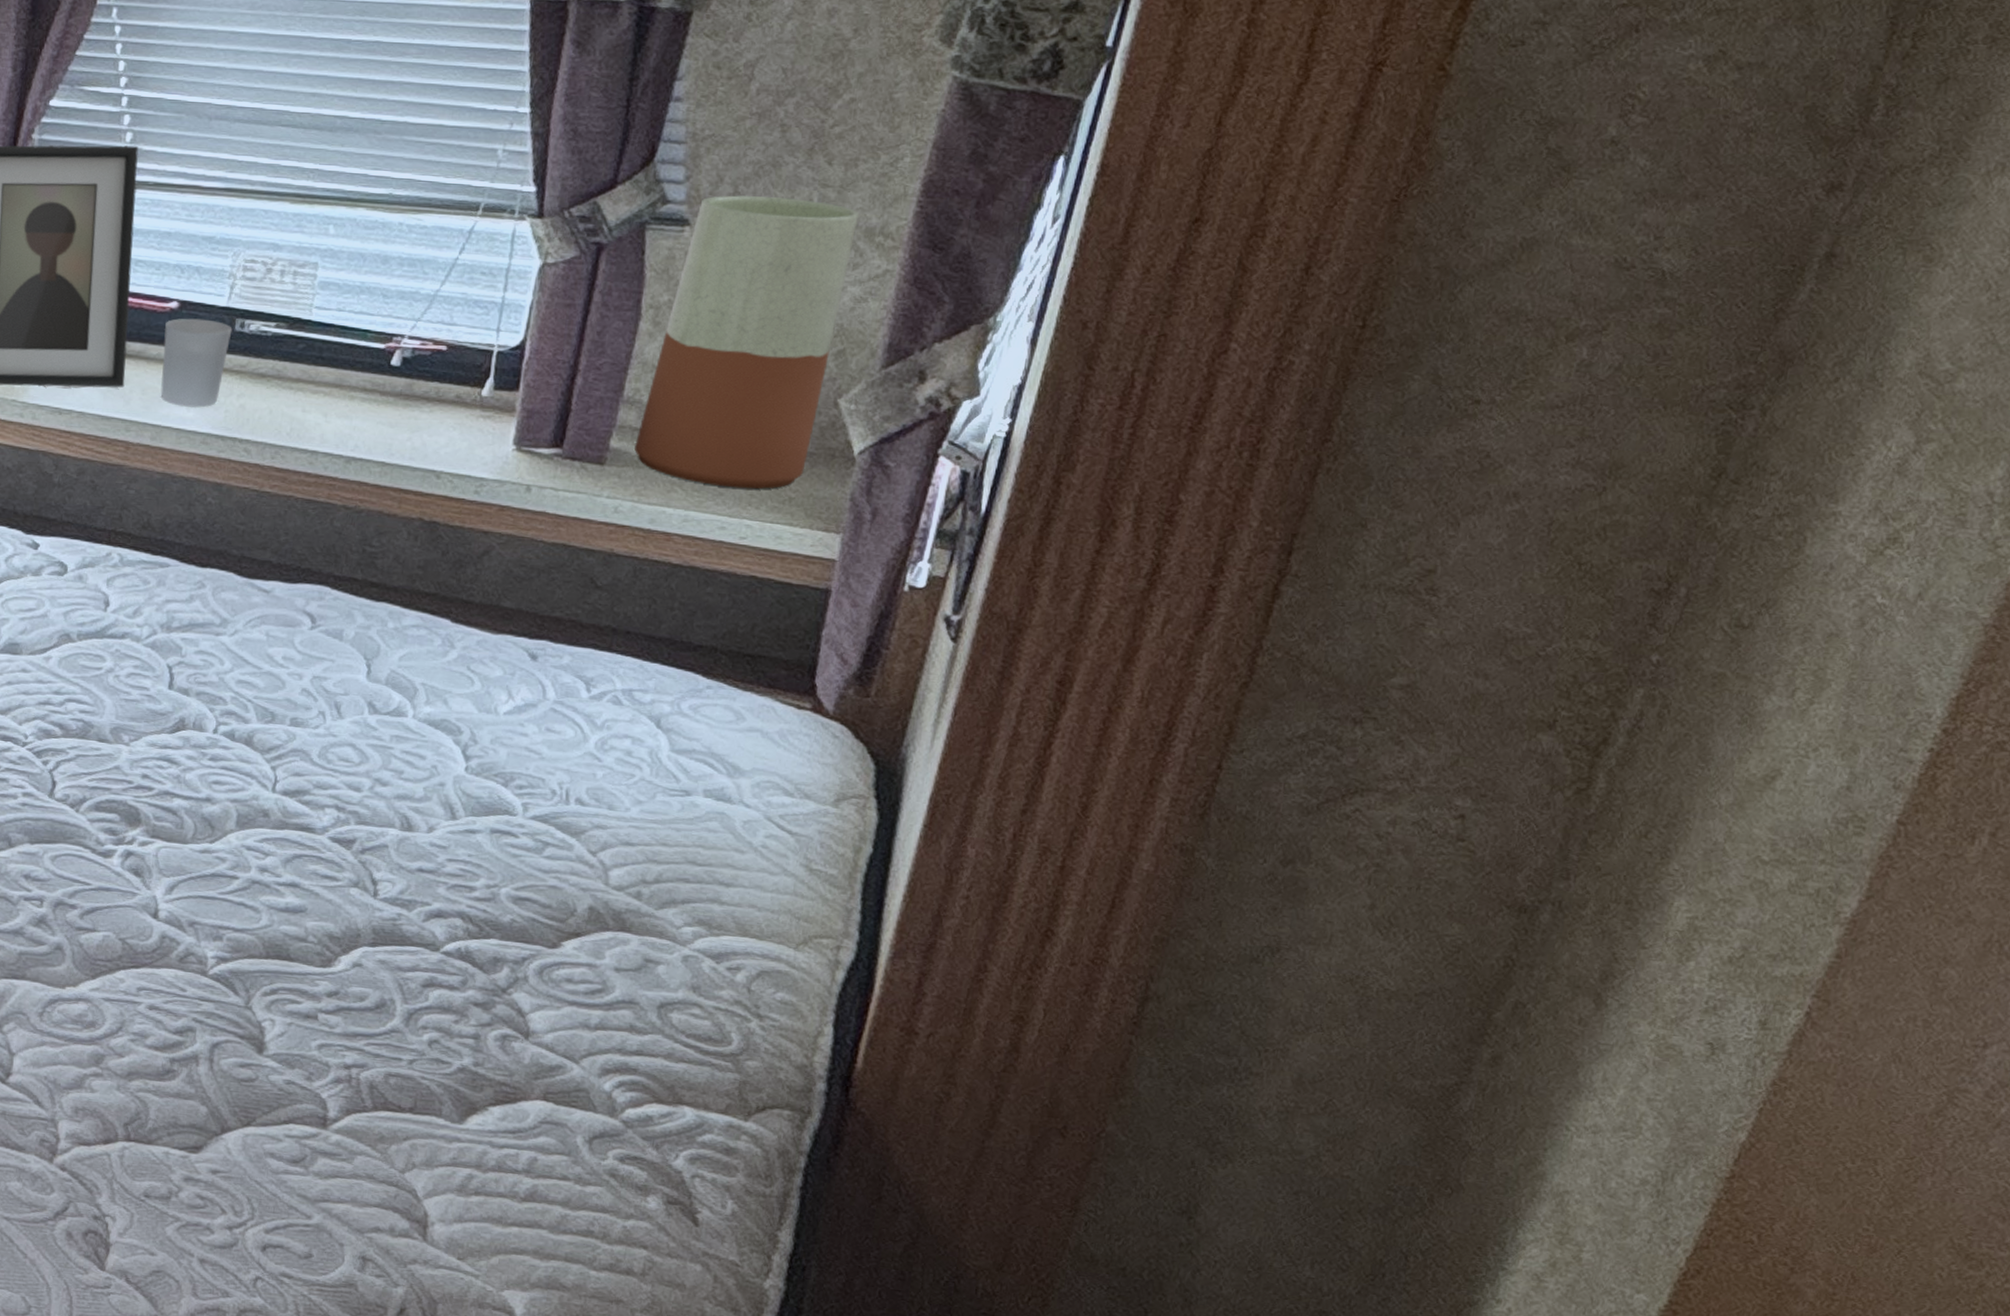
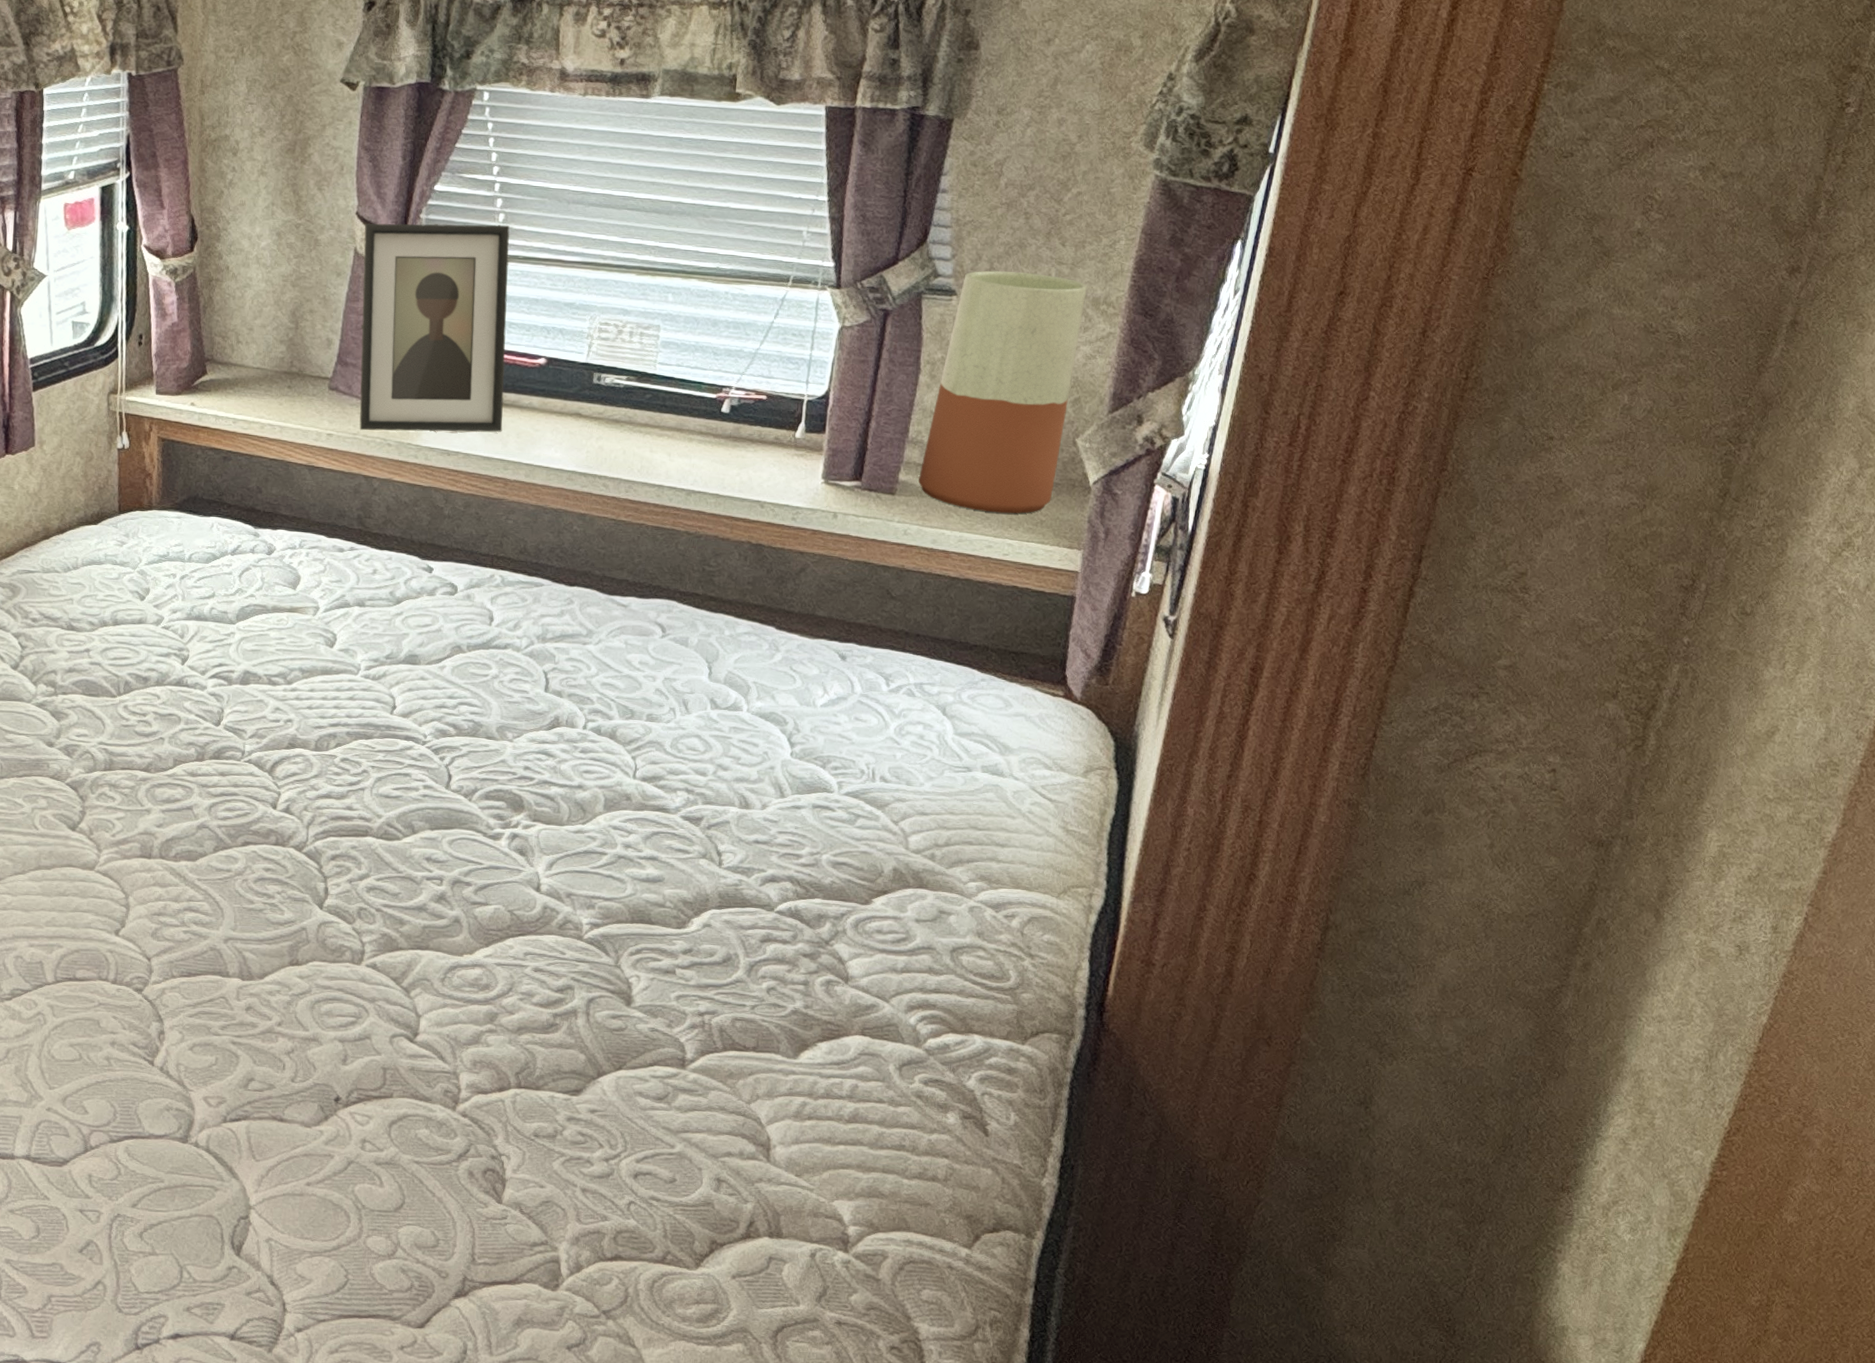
candle holder: present [160,318,233,408] -> none [532,372,591,450]

